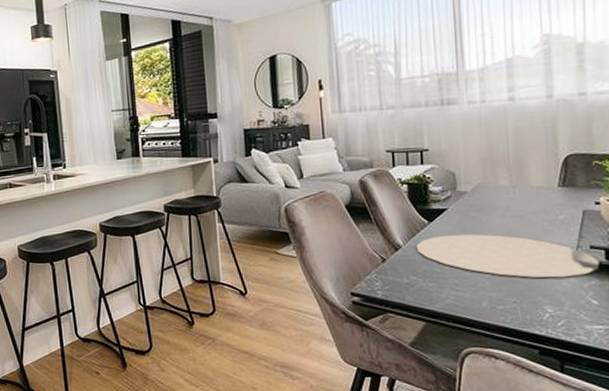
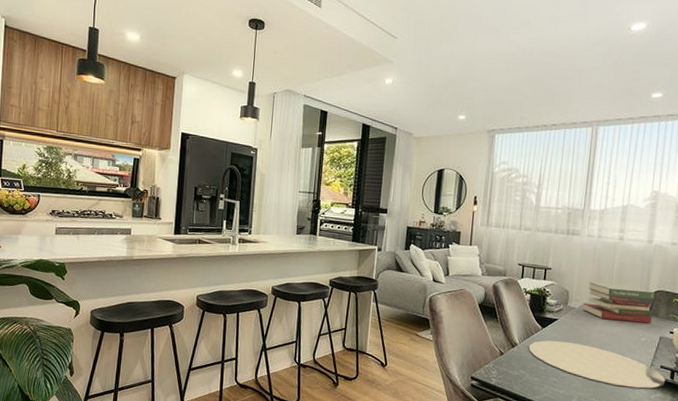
books: none [476,154,569,201] -> present [582,282,656,324]

